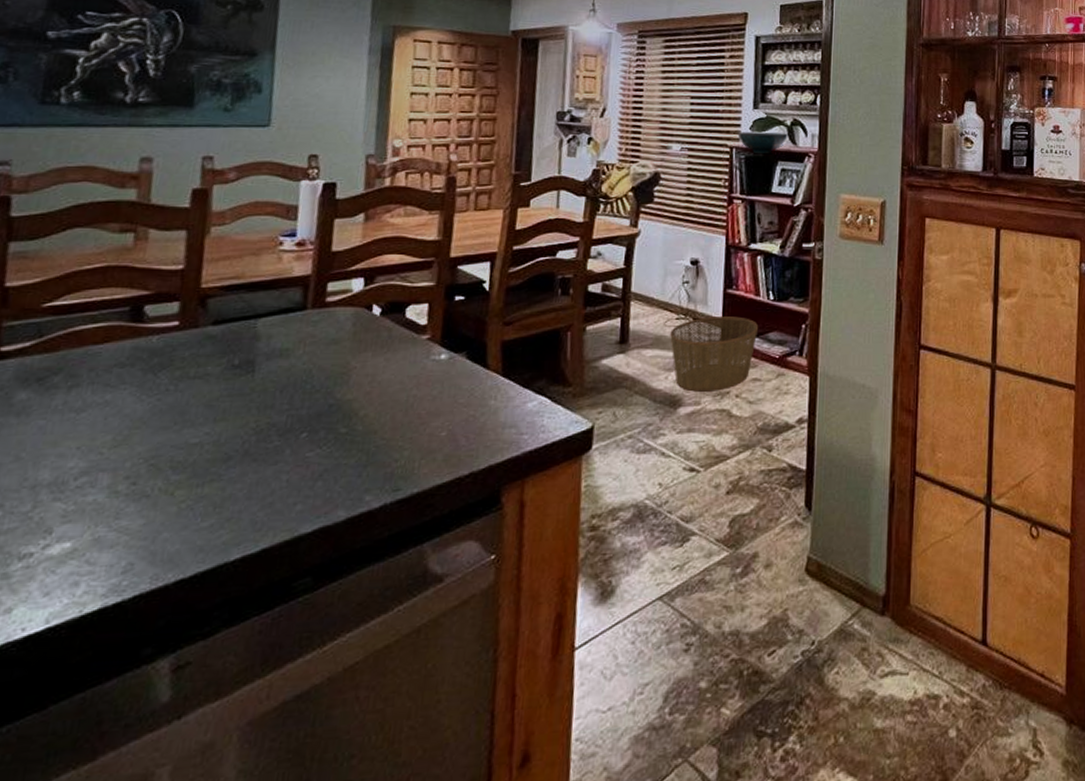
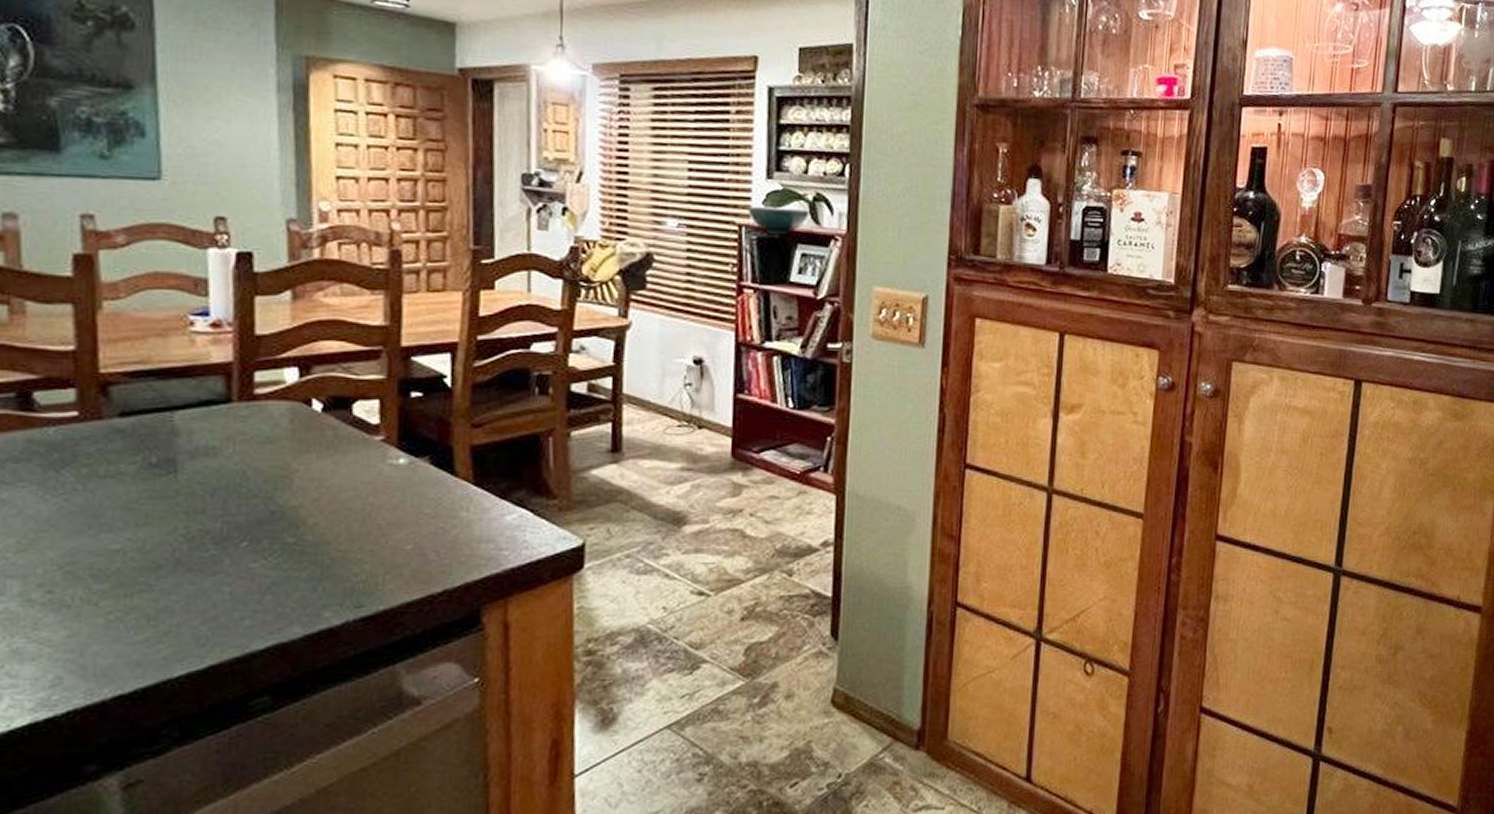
basket: present [670,316,759,392] -> none [671,425,776,509]

